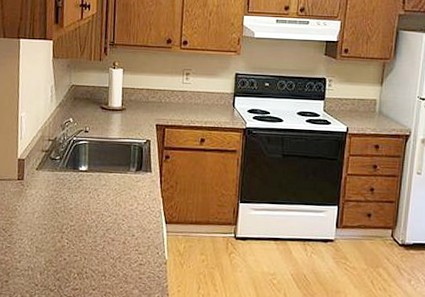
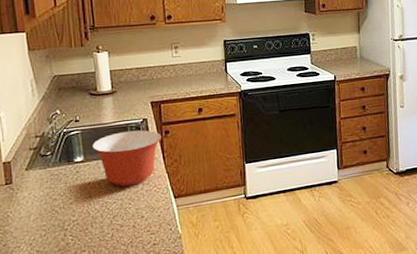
mixing bowl: none [97,149,161,203] -> present [92,130,161,187]

